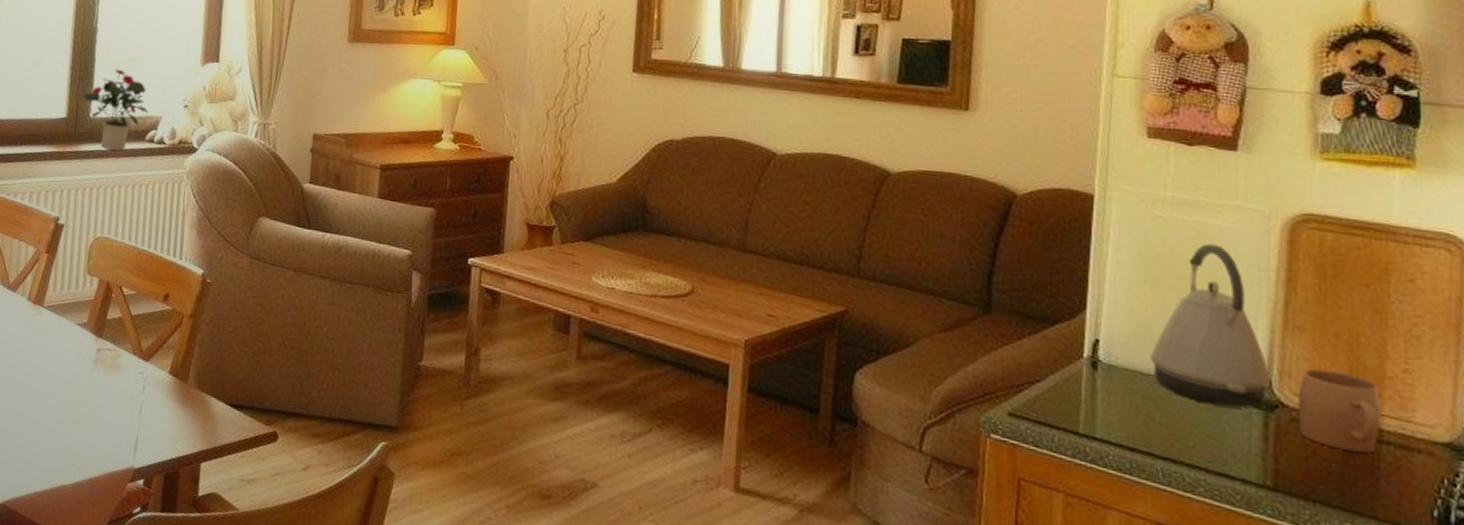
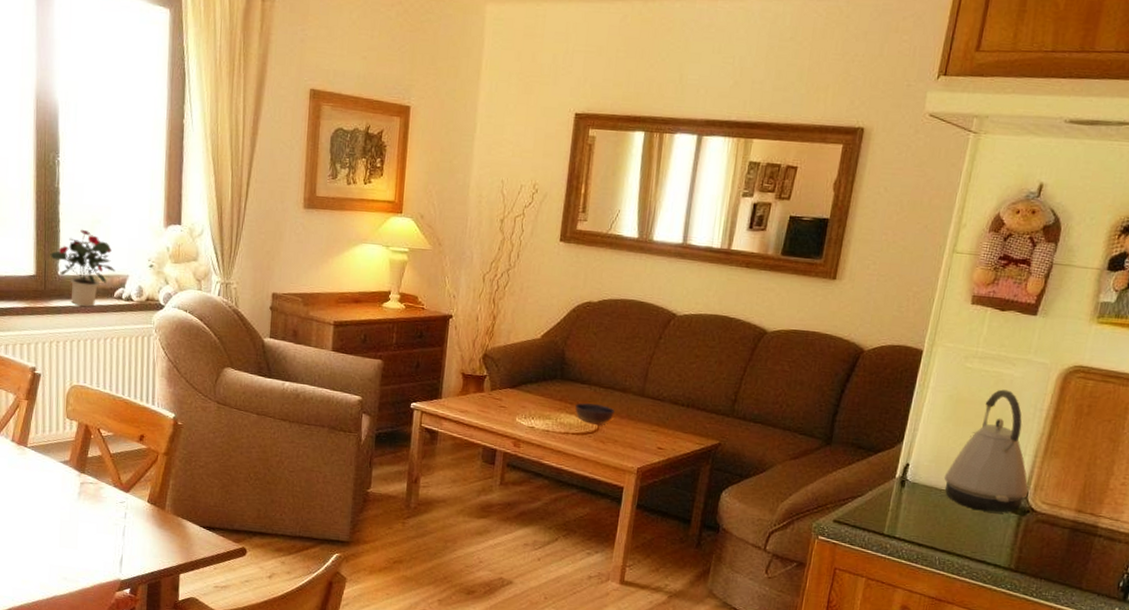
bowl: none [663,259,711,287] -> present [575,403,615,426]
mug: present [1297,368,1381,453] -> none [1040,483,1102,543]

